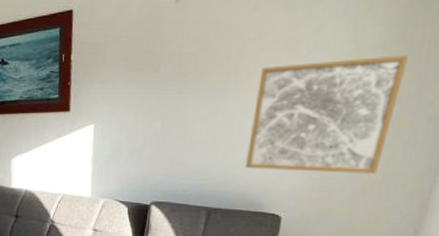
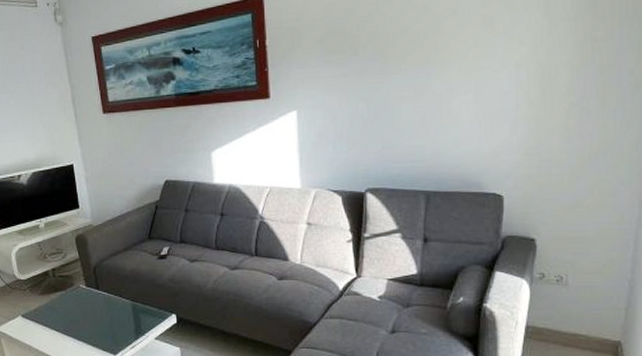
wall art: present [245,55,408,175] -> none [458,26,602,148]

